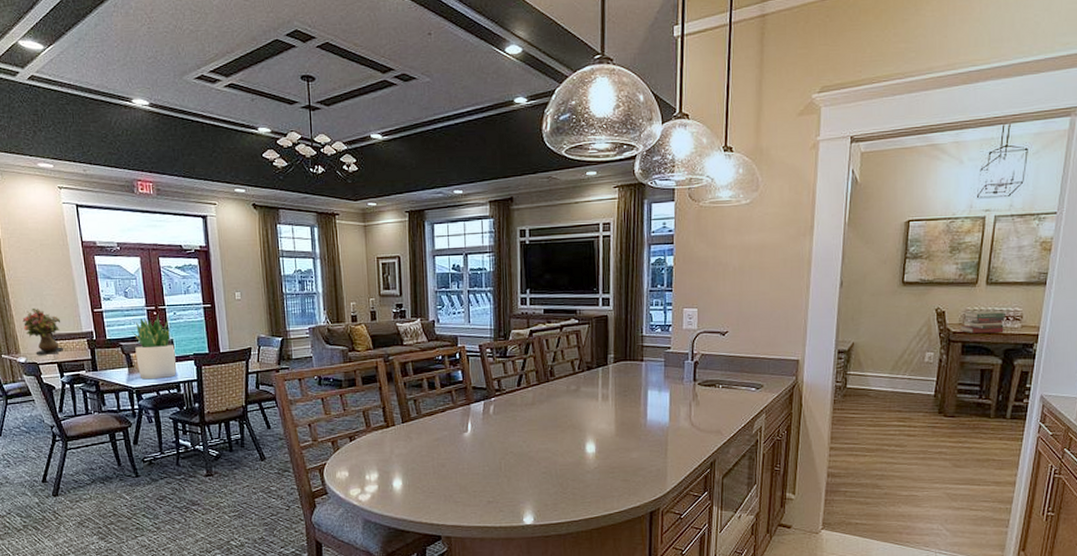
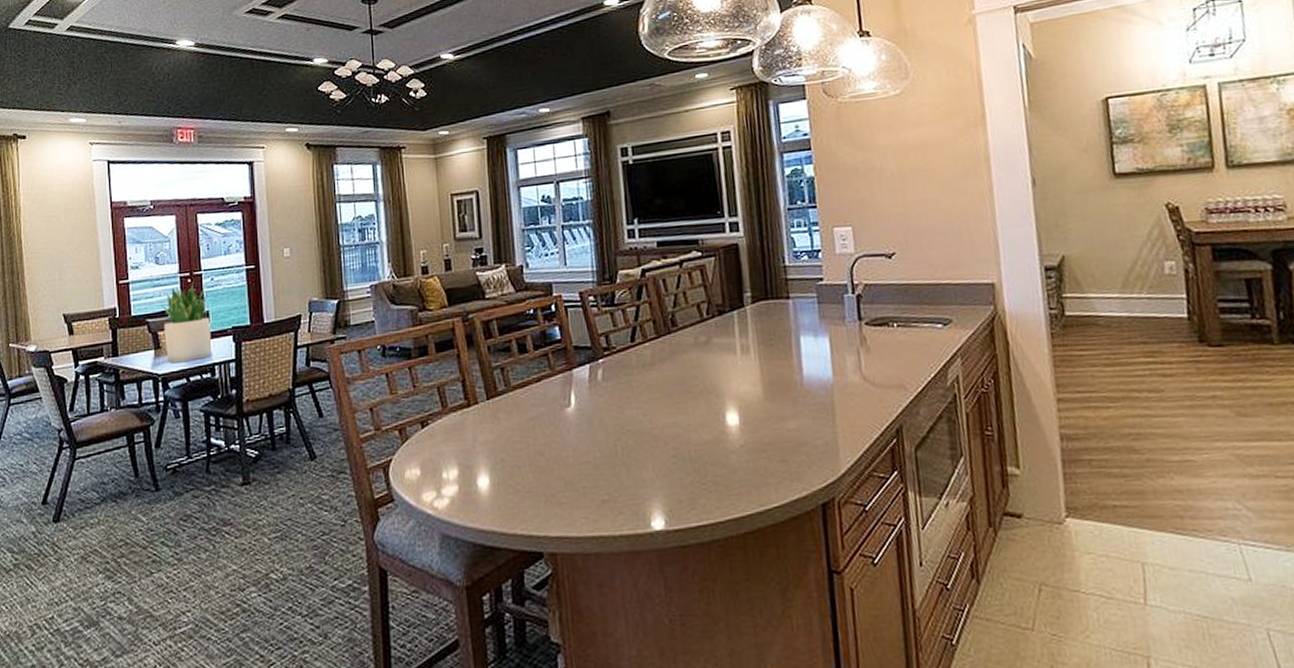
bouquet: present [22,307,63,356] -> none [36,284,80,342]
books: present [960,310,1007,334] -> none [1203,200,1265,233]

